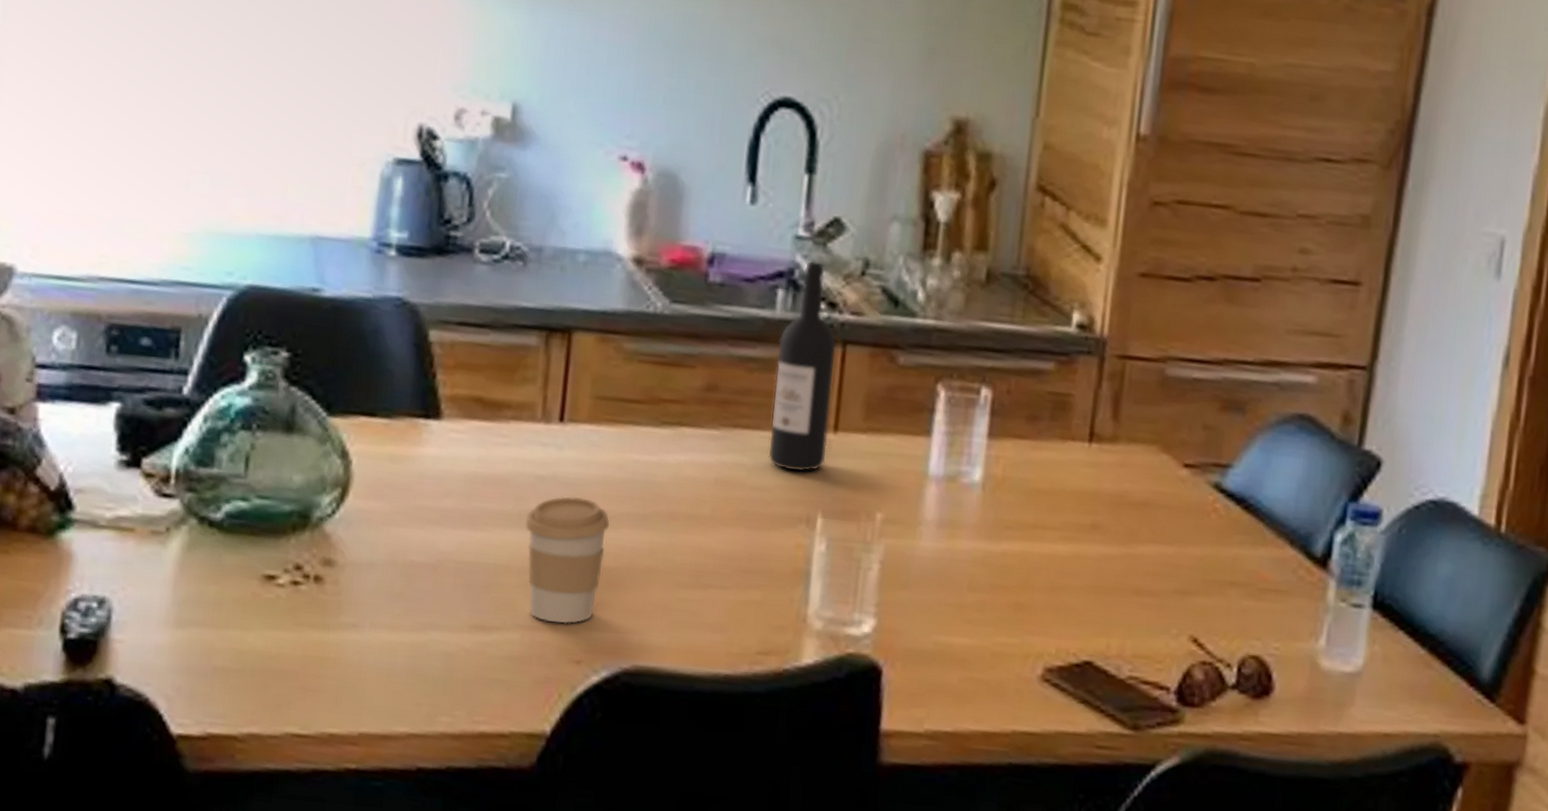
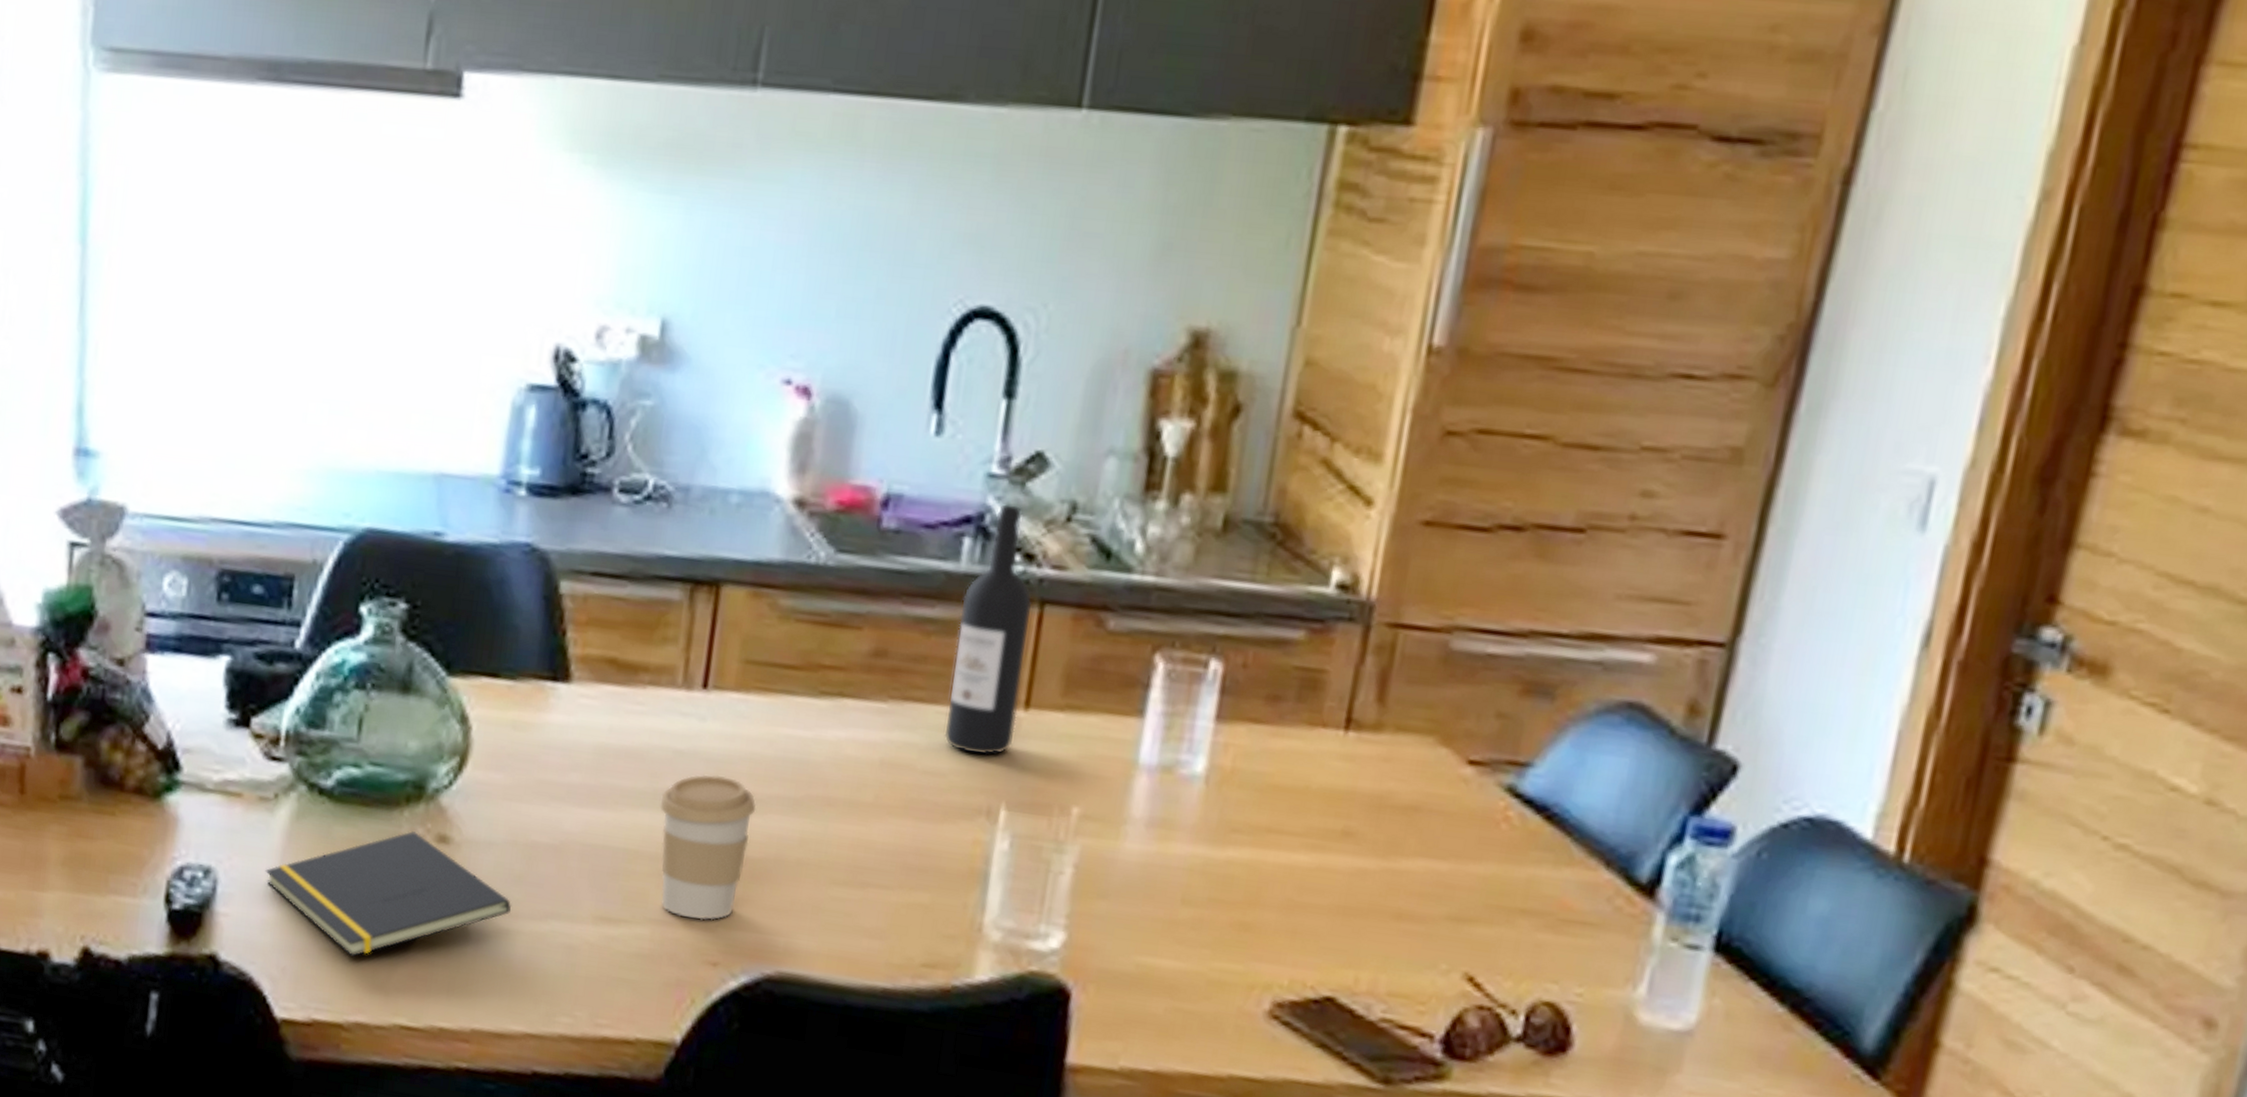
notepad: none [158,557,394,673] -> present [265,831,512,957]

